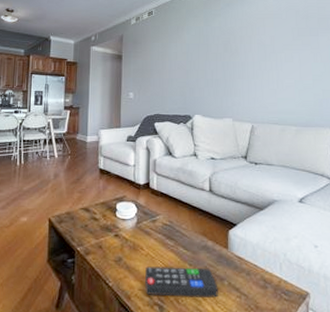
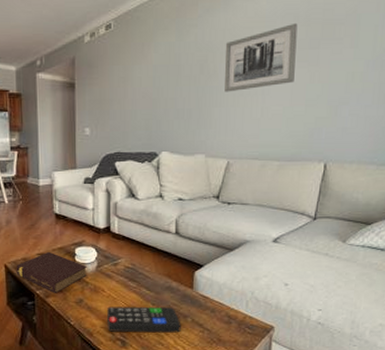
book: none [59,206,127,251] -> present [16,251,87,294]
wall art: none [243,16,301,67] -> present [225,22,298,92]

